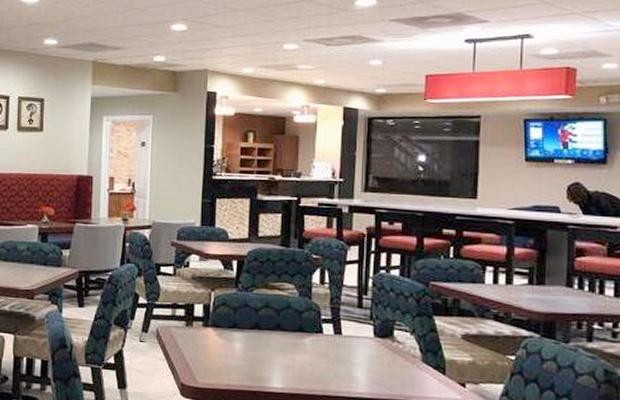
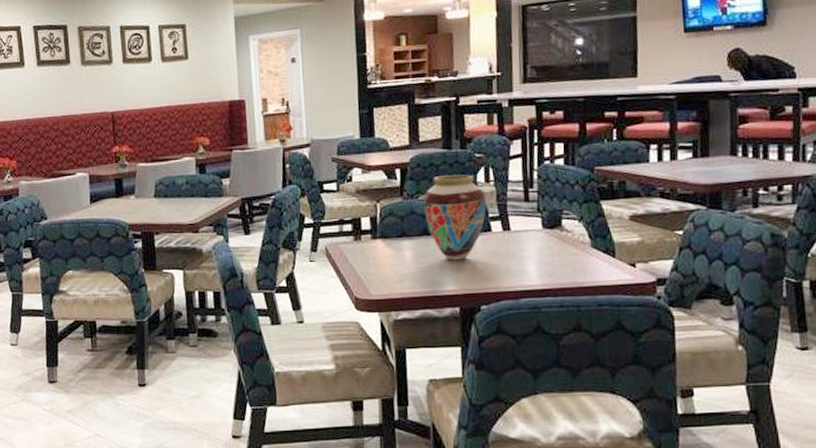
vase: none [257,272,320,359] -> present [423,174,487,261]

